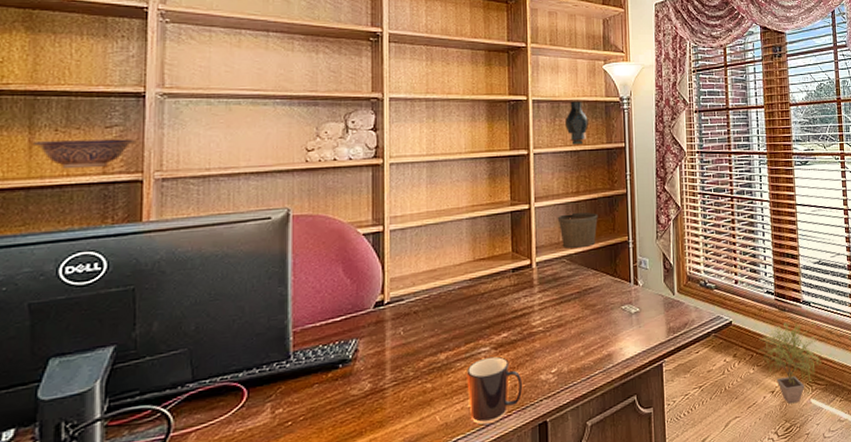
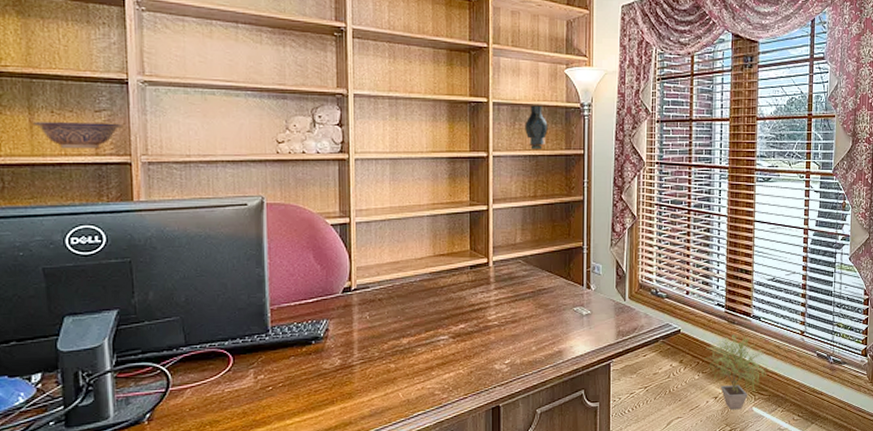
mug: present [466,356,523,425] -> none [427,344,478,404]
basket: present [557,212,598,249] -> none [514,217,554,251]

